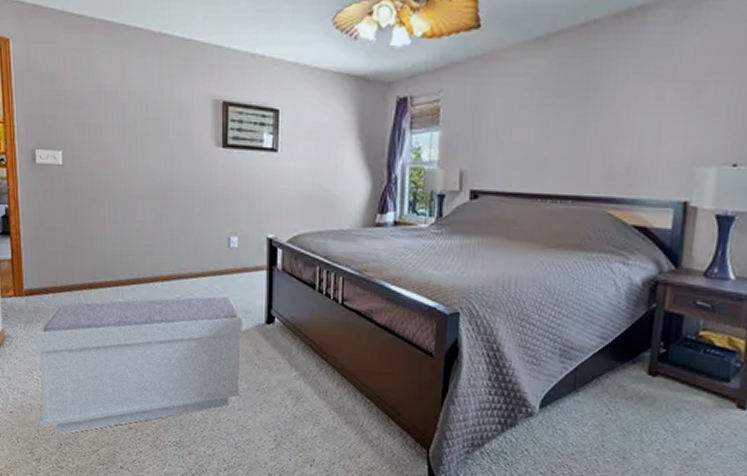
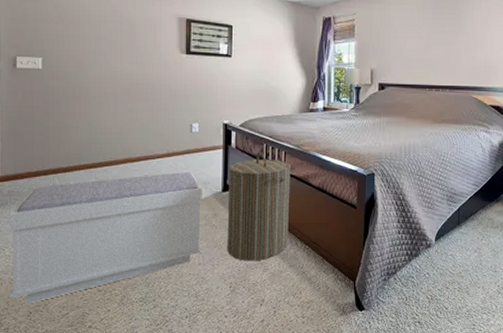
laundry hamper: none [271,277,350,412] -> present [227,152,291,261]

